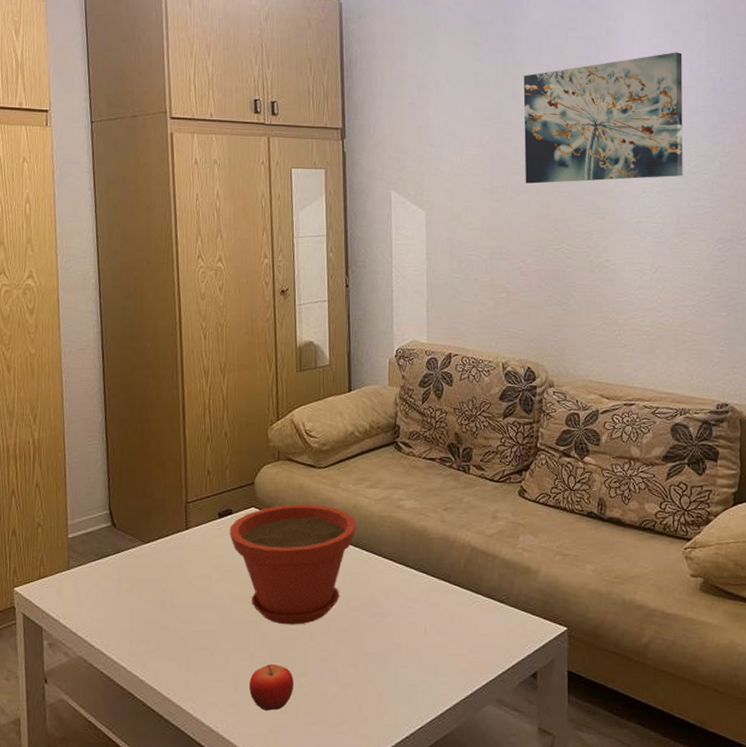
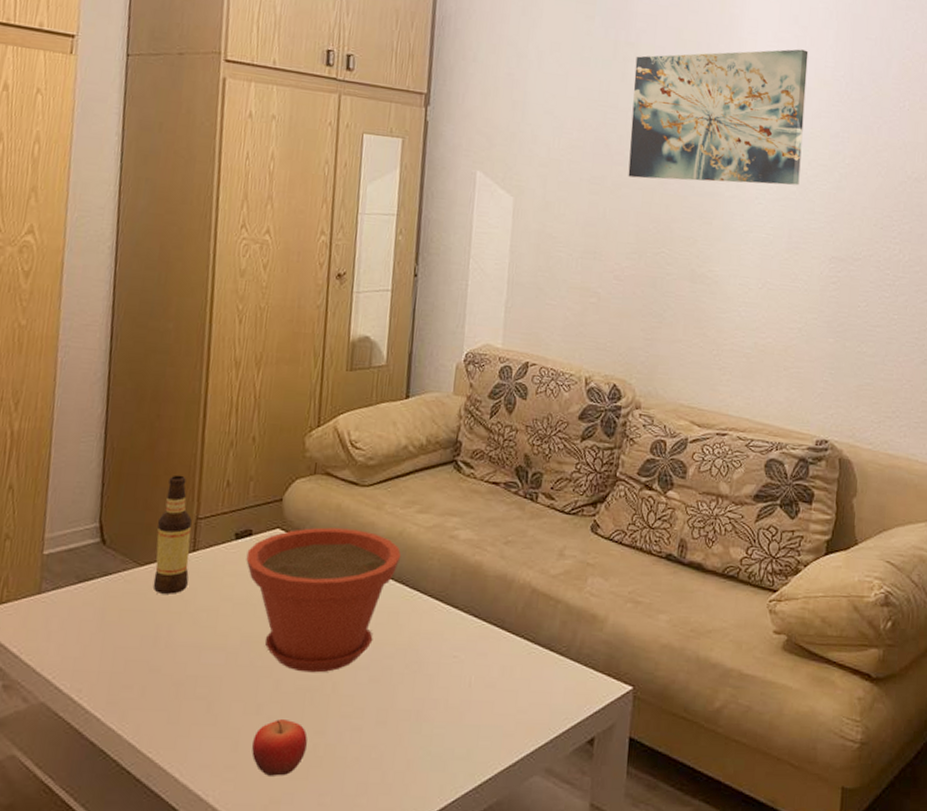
bottle: none [155,467,185,565] -> present [153,475,192,594]

